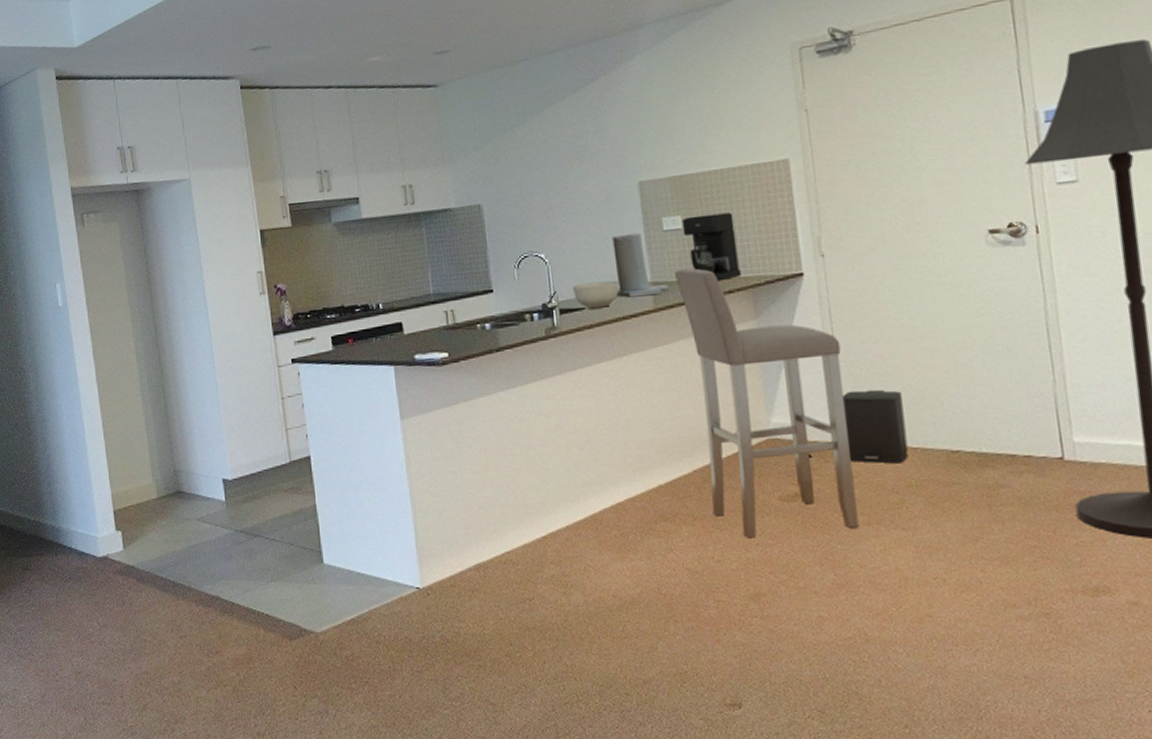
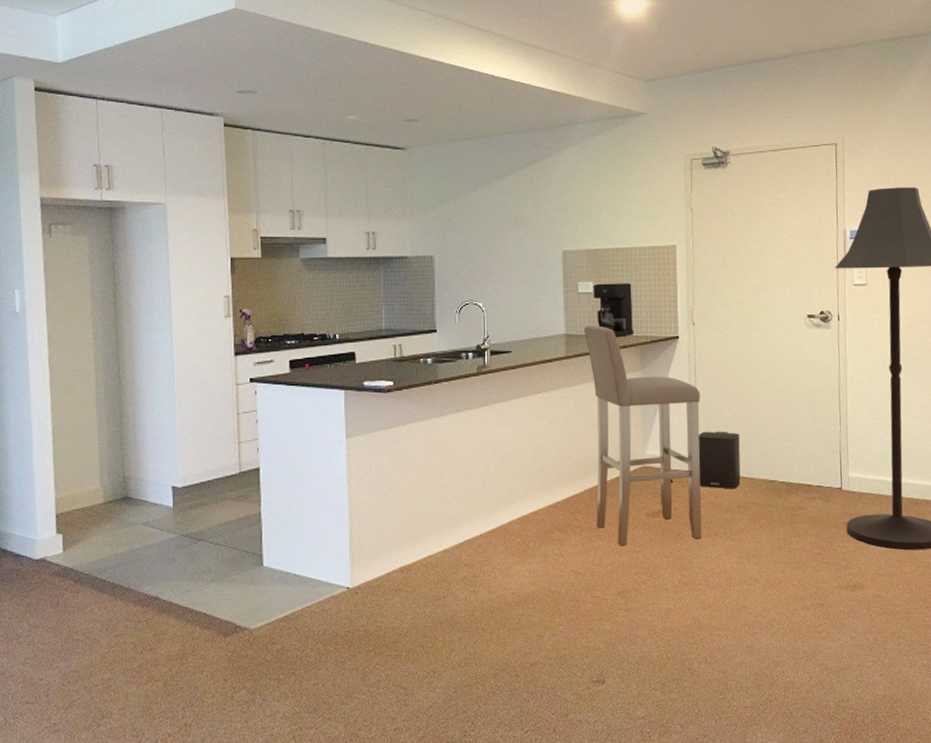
bowl: present [572,280,619,309] -> none [502,330,540,352]
paper towel: present [612,232,669,298] -> none [537,292,578,345]

